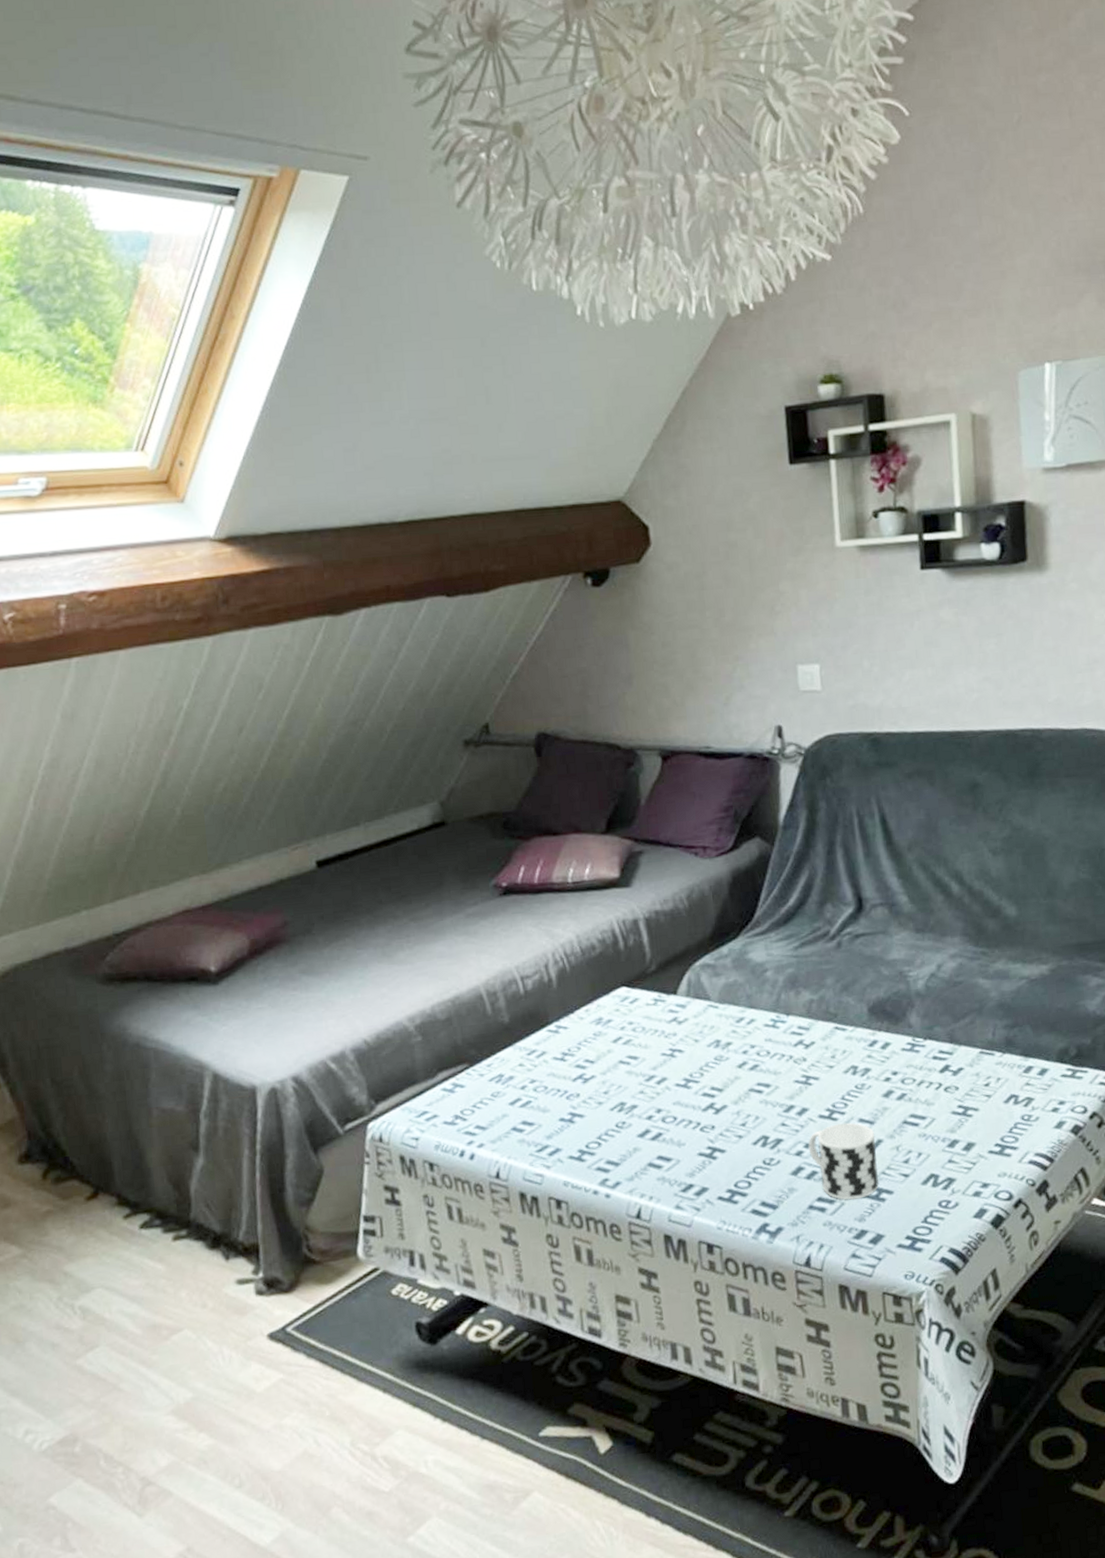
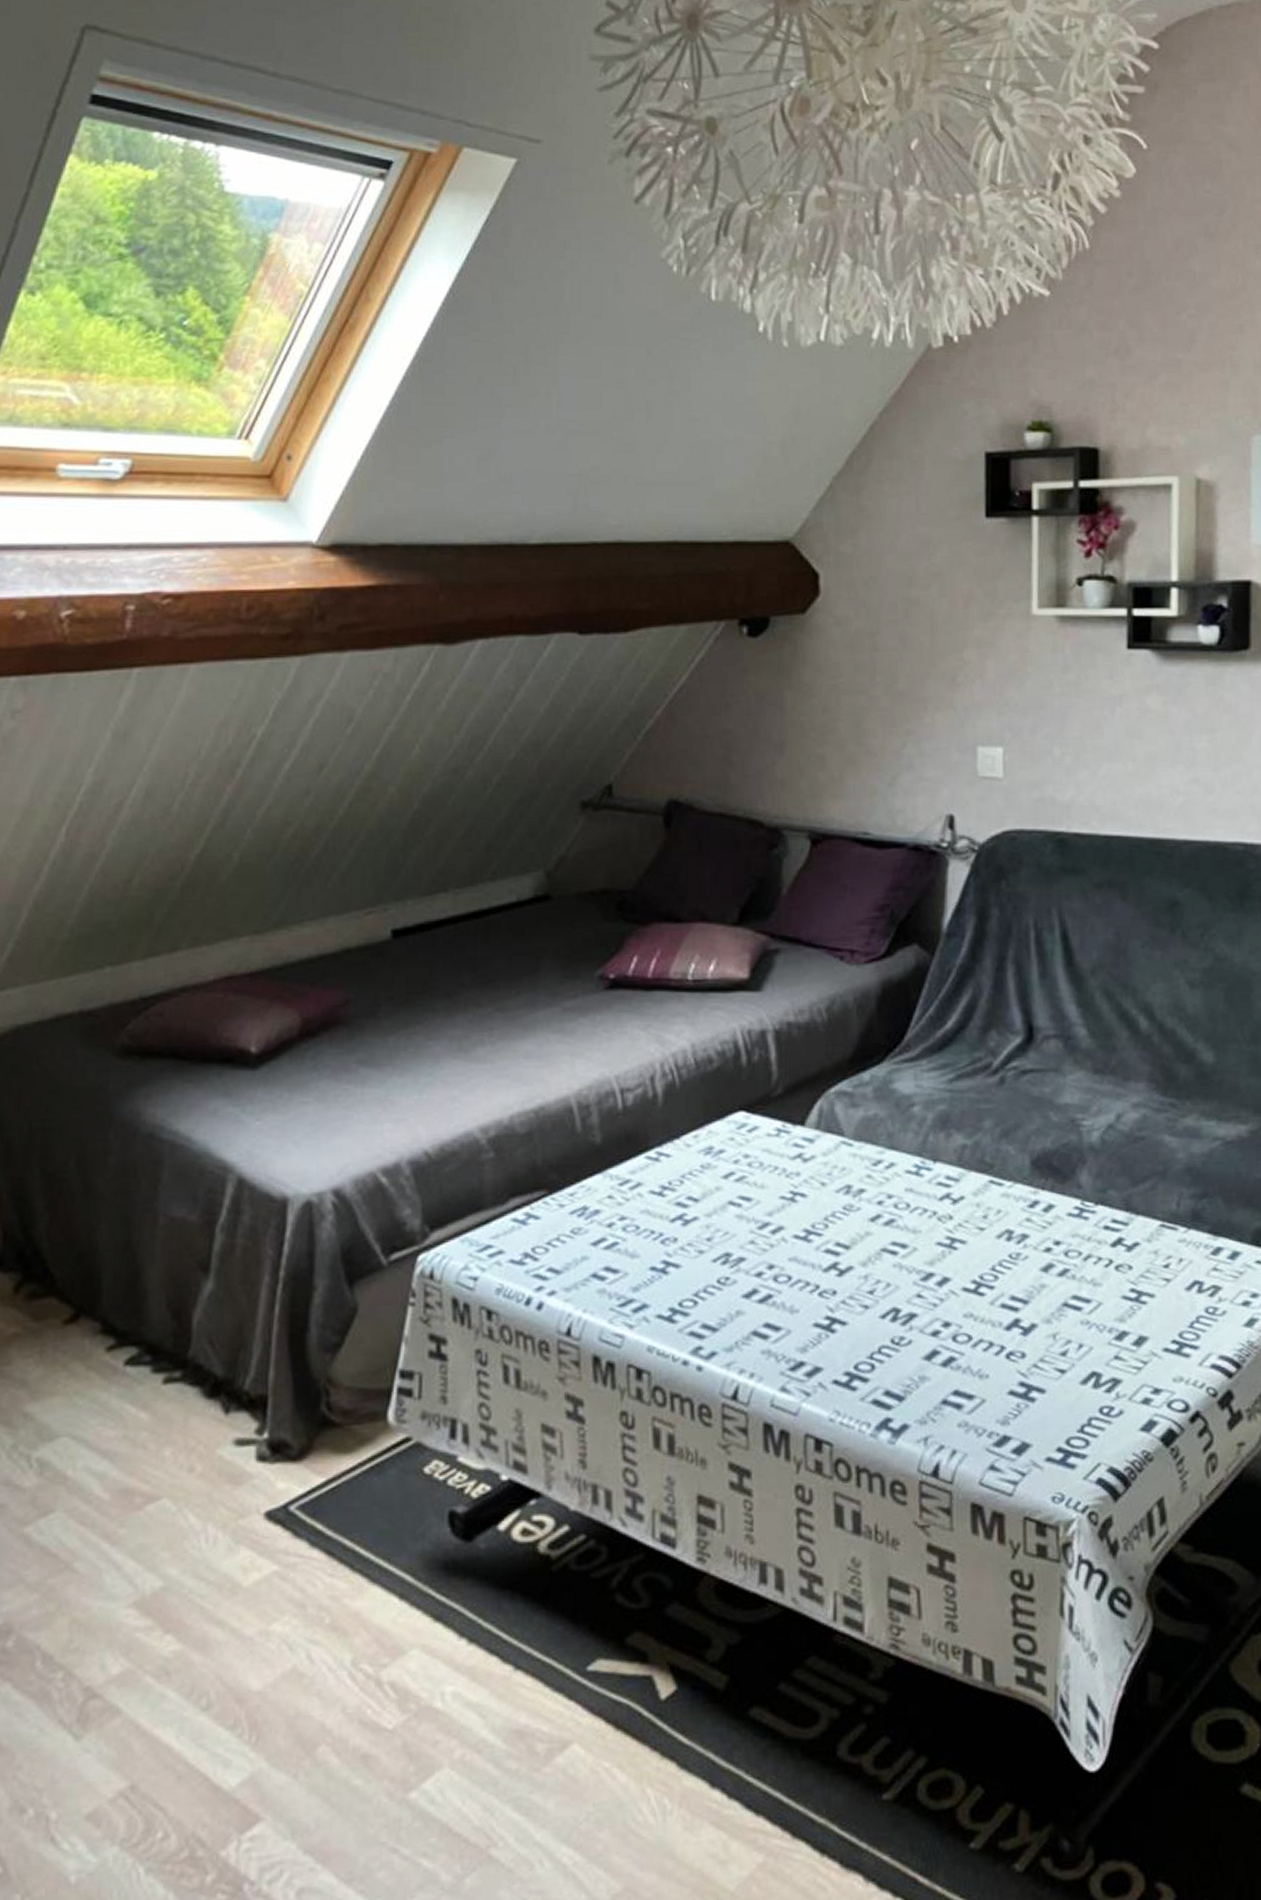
cup: present [808,1122,879,1200] -> none [947,1299,1029,1397]

